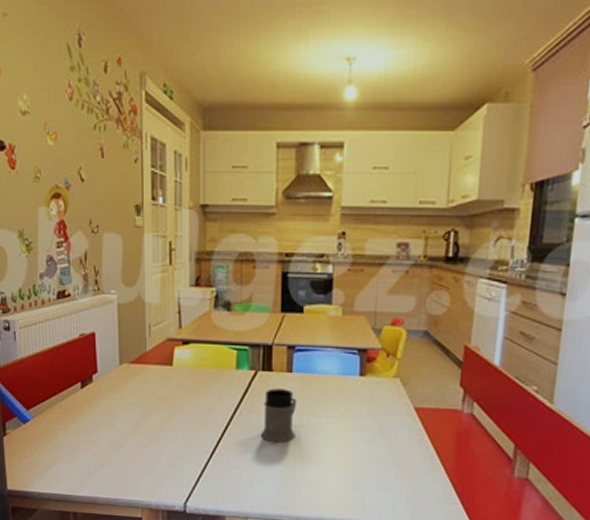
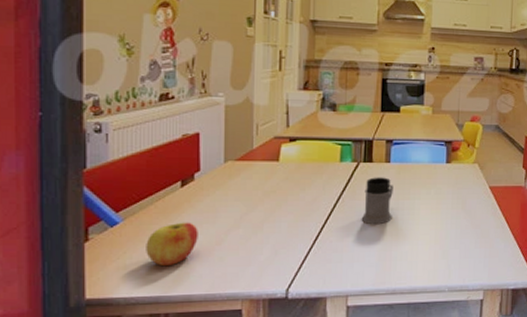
apple: none [53,423,99,467] -> present [146,222,198,267]

